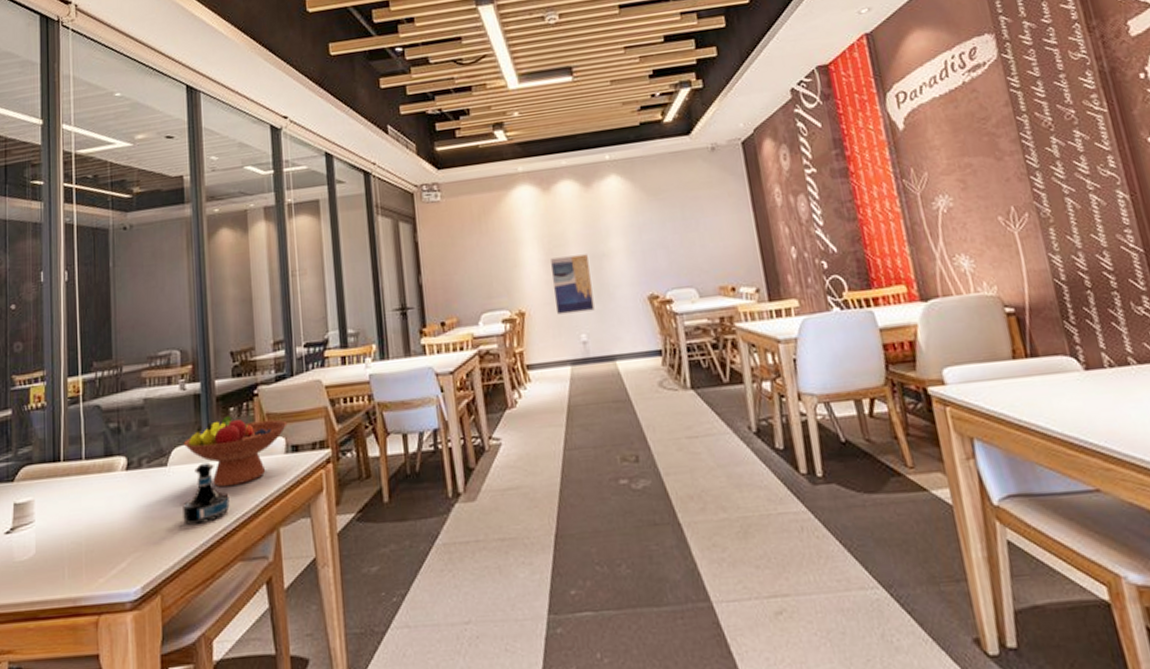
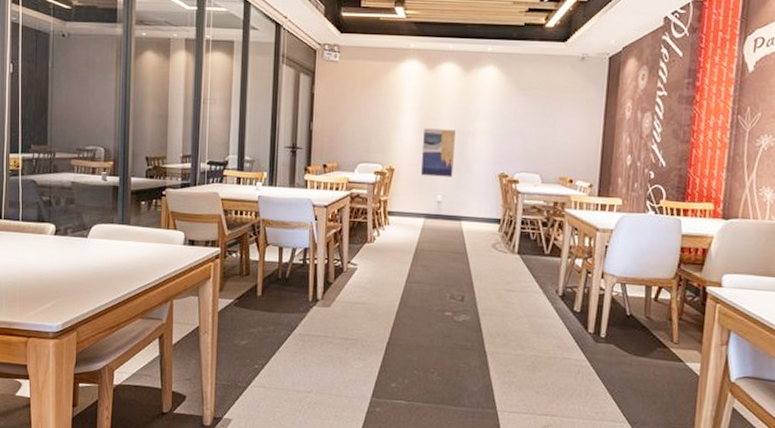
fruit bowl: present [183,416,288,488] -> none [101,208,188,263]
tequila bottle: present [183,462,230,525] -> none [98,240,136,286]

